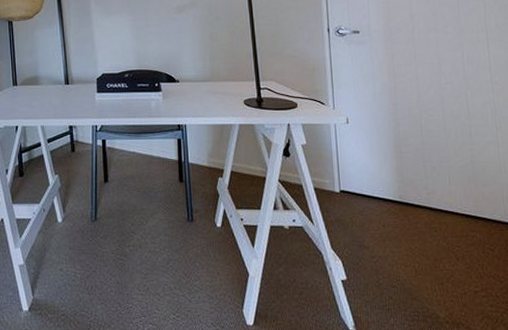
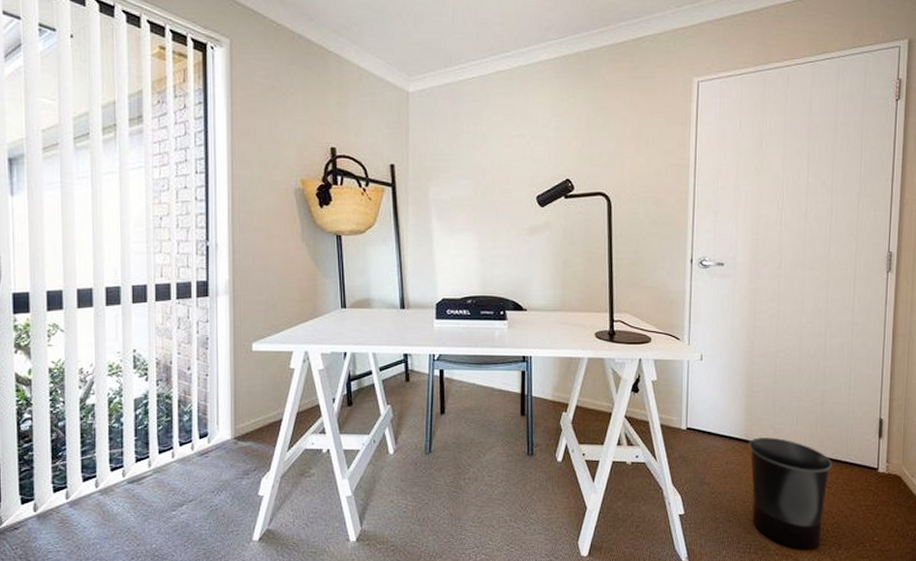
waste bin: none [404,198,492,319] -> present [749,437,832,551]

